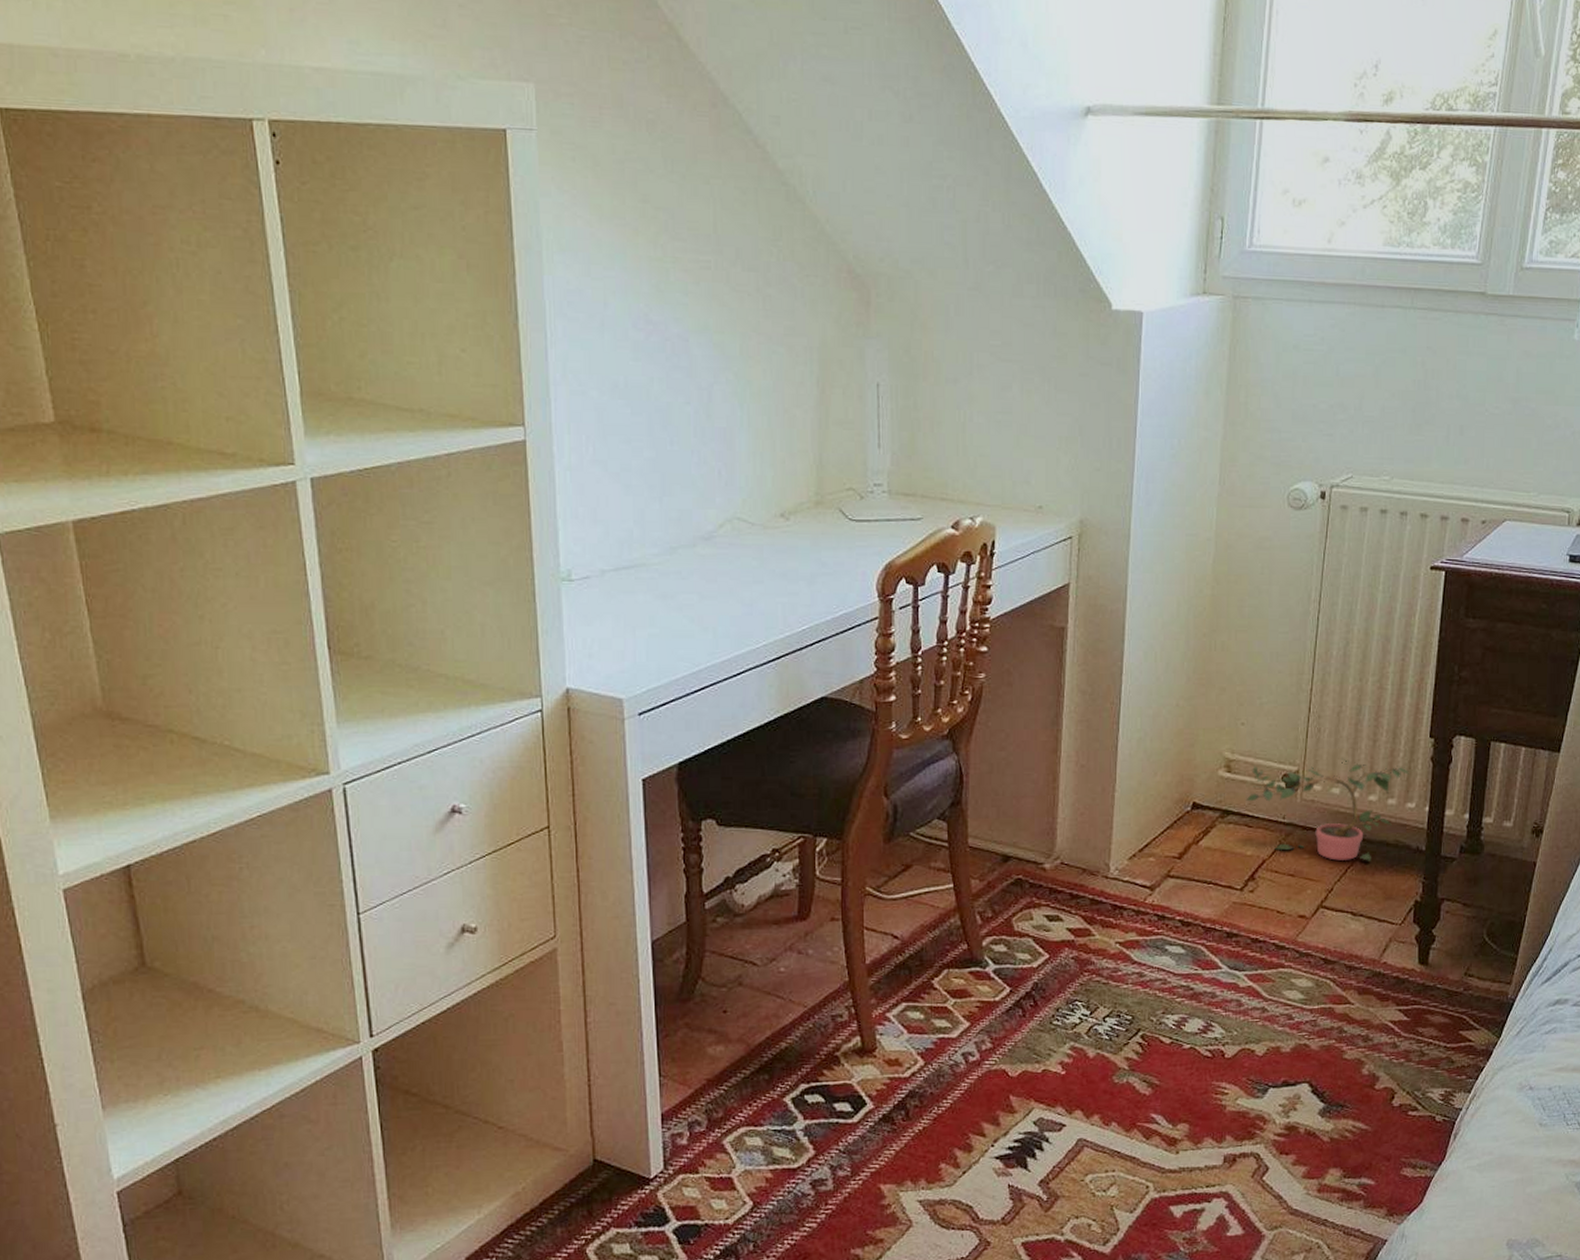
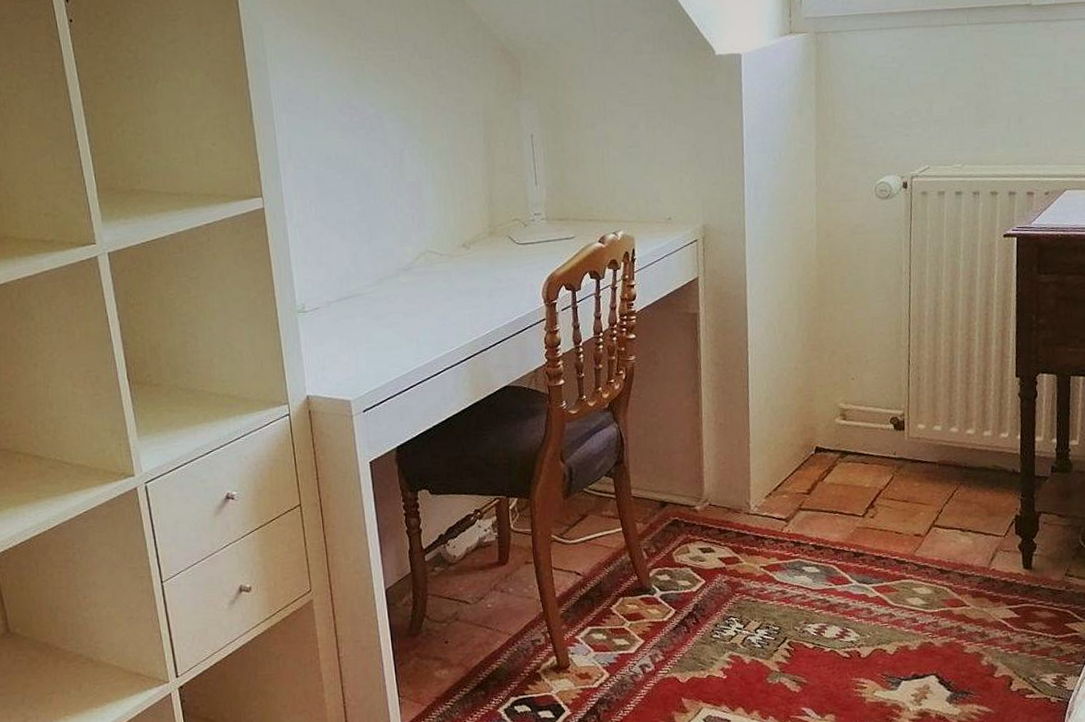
potted plant: present [1246,758,1409,861] -> none [860,400,1000,486]

